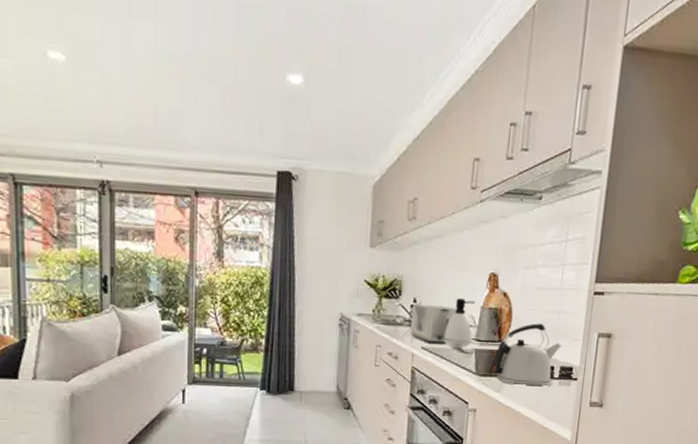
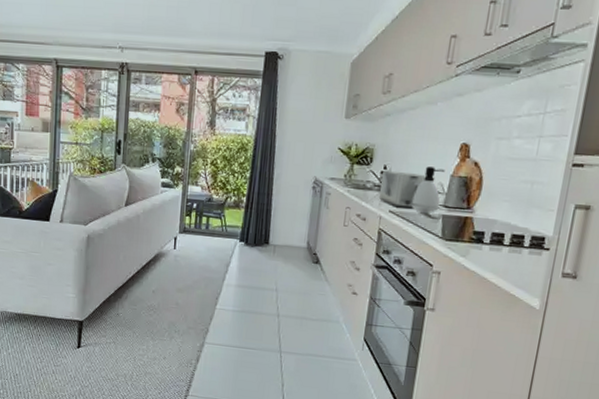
kettle: present [492,323,562,387] -> none [459,192,534,255]

